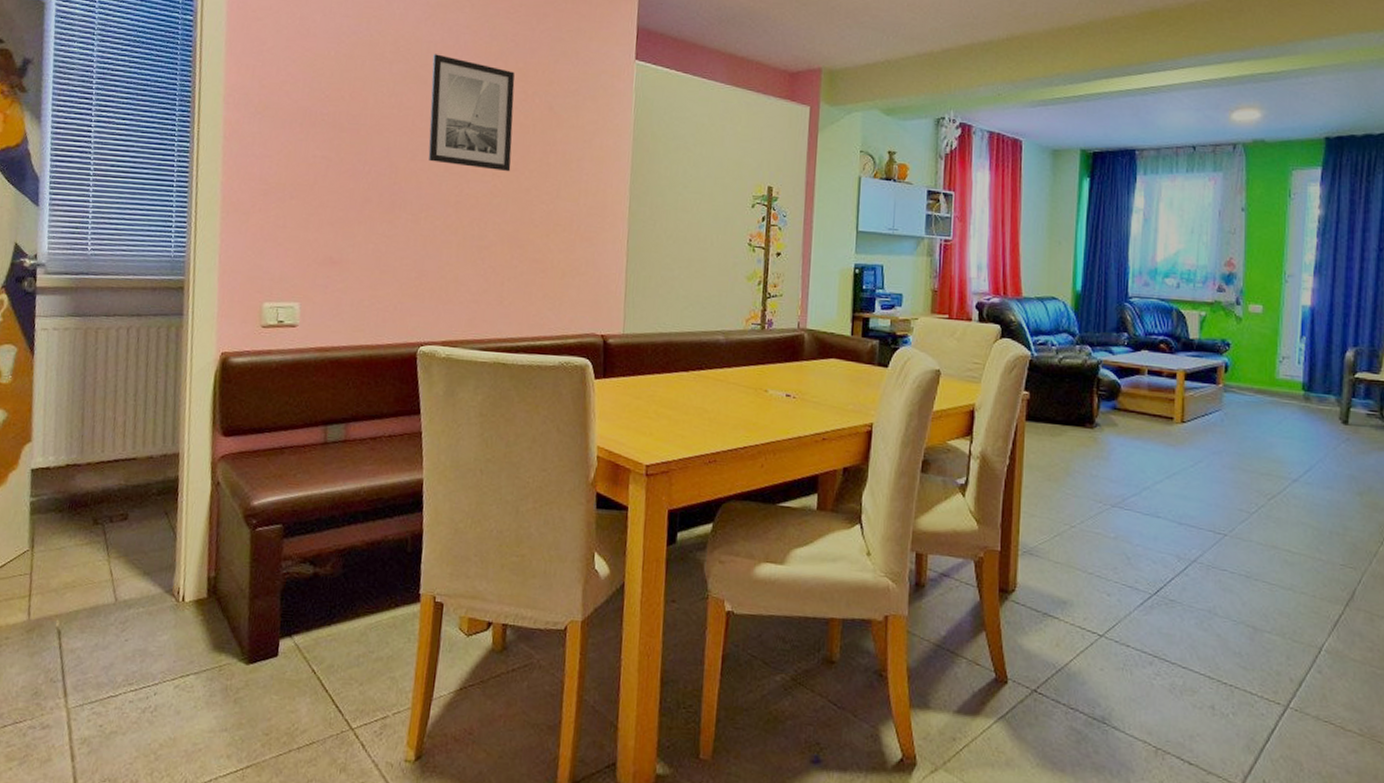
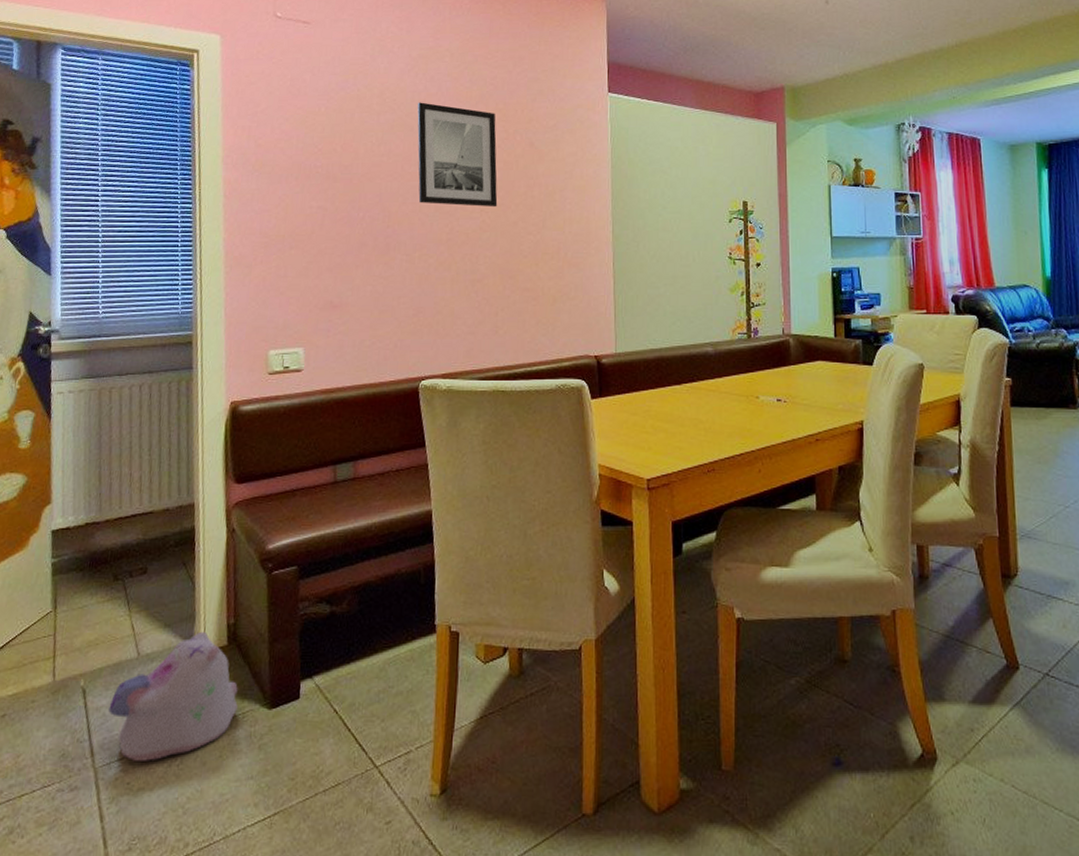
plush toy: none [83,582,216,706] -> present [108,631,238,761]

